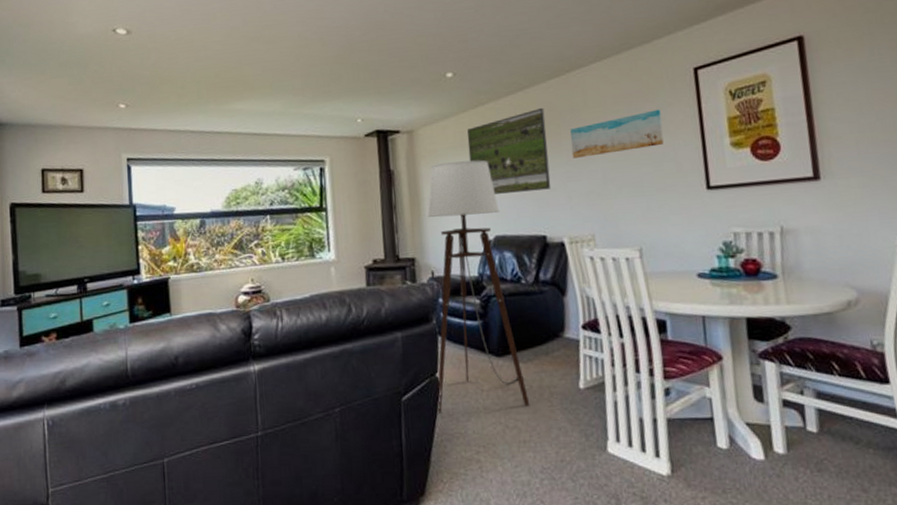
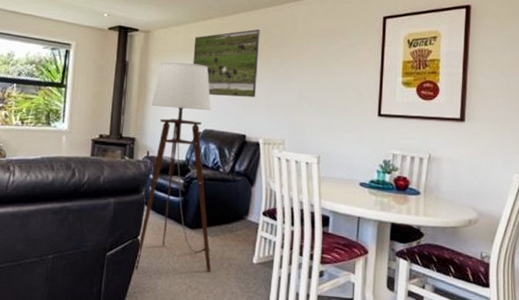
wall art: present [570,109,664,158] -> none [277,45,353,76]

